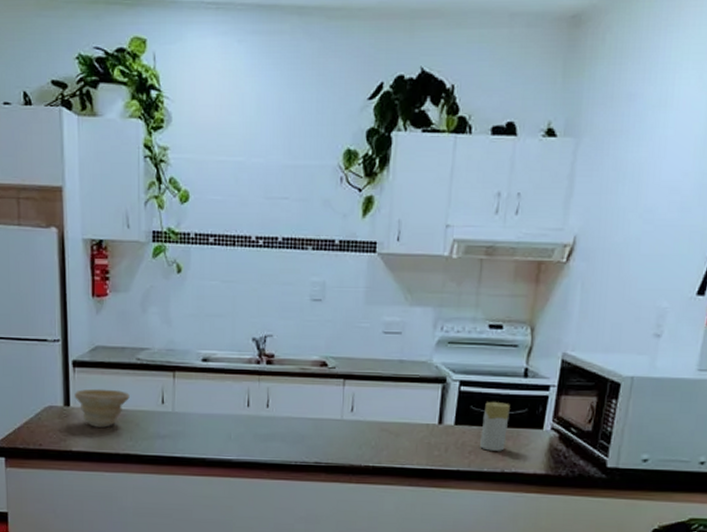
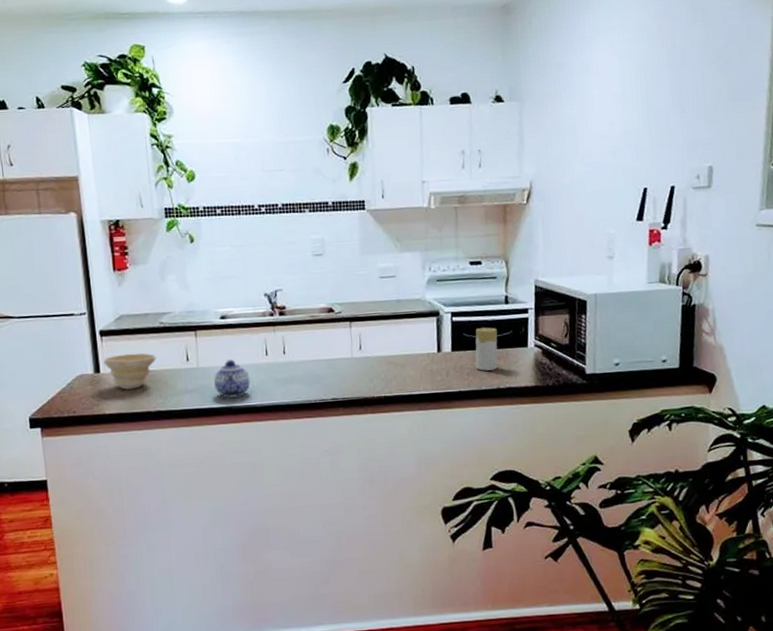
teapot: none [188,407,228,450] -> present [214,359,250,399]

